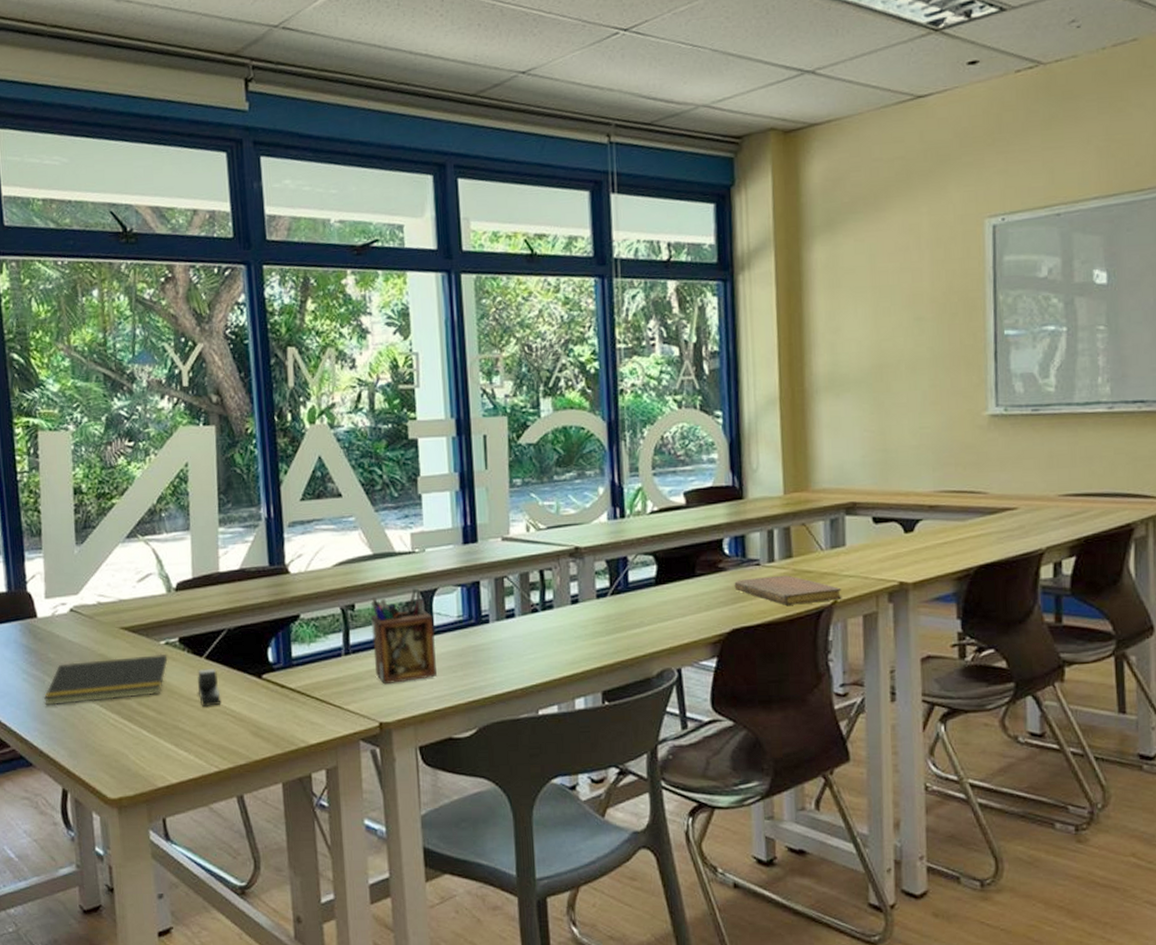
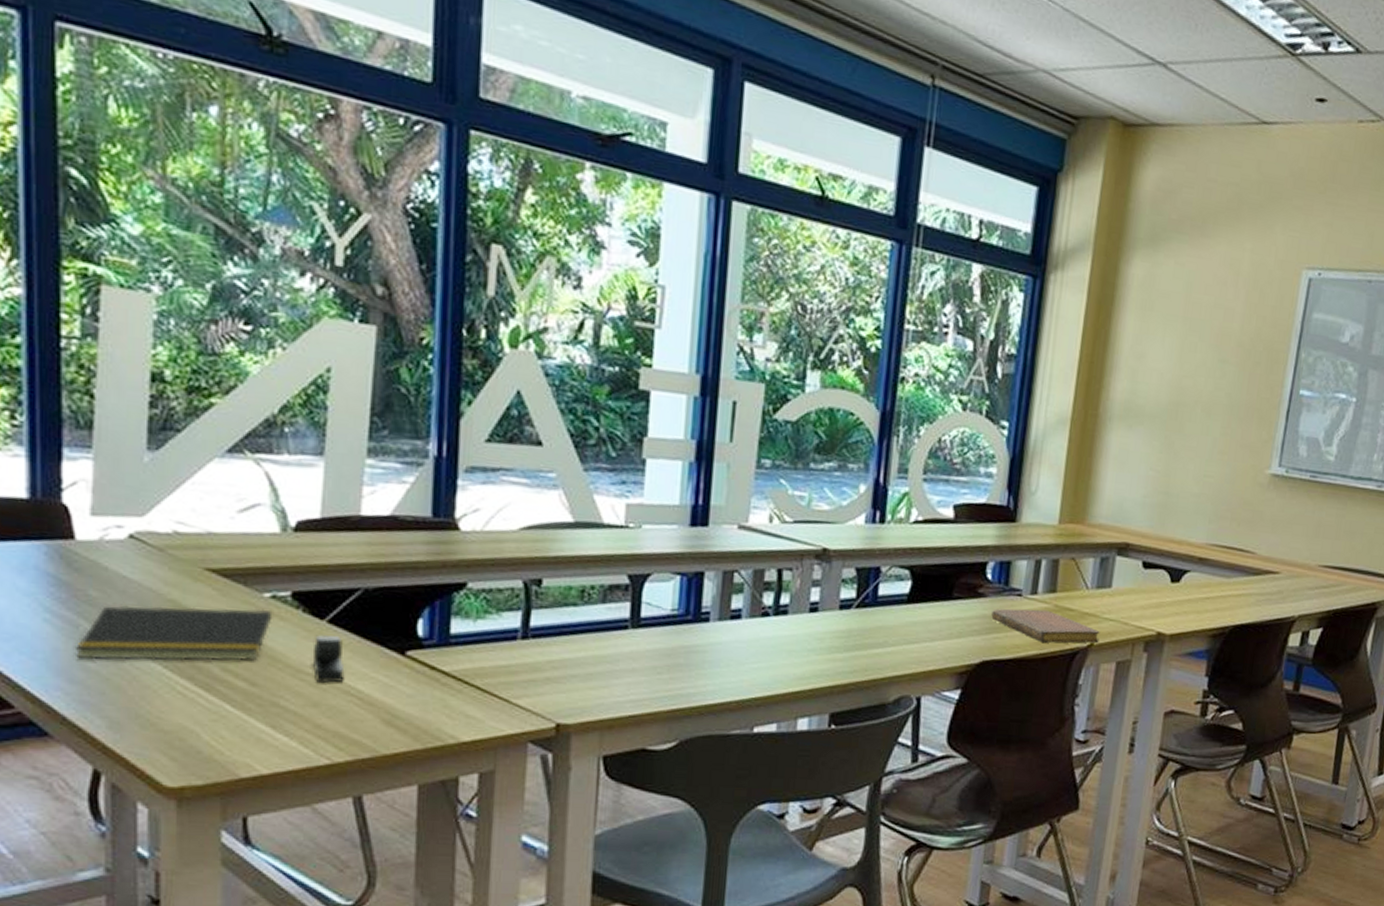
desk organizer: present [370,588,437,685] -> none [559,570,641,680]

